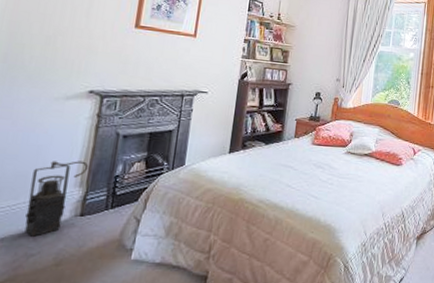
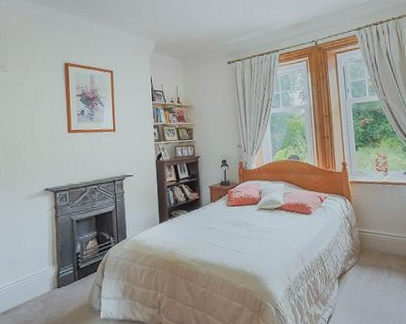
lantern: present [25,161,89,237] -> none [19,245,56,307]

